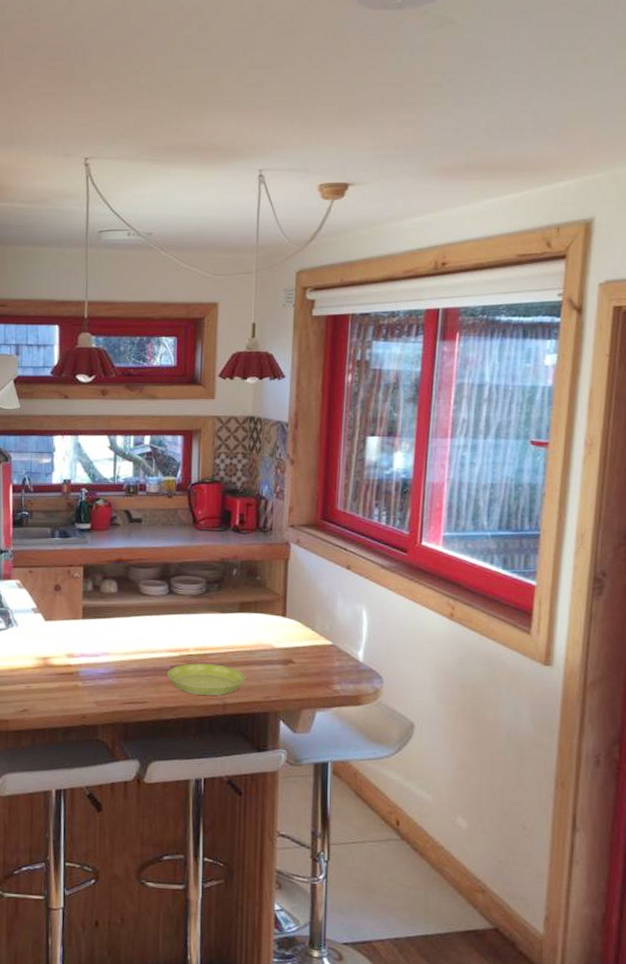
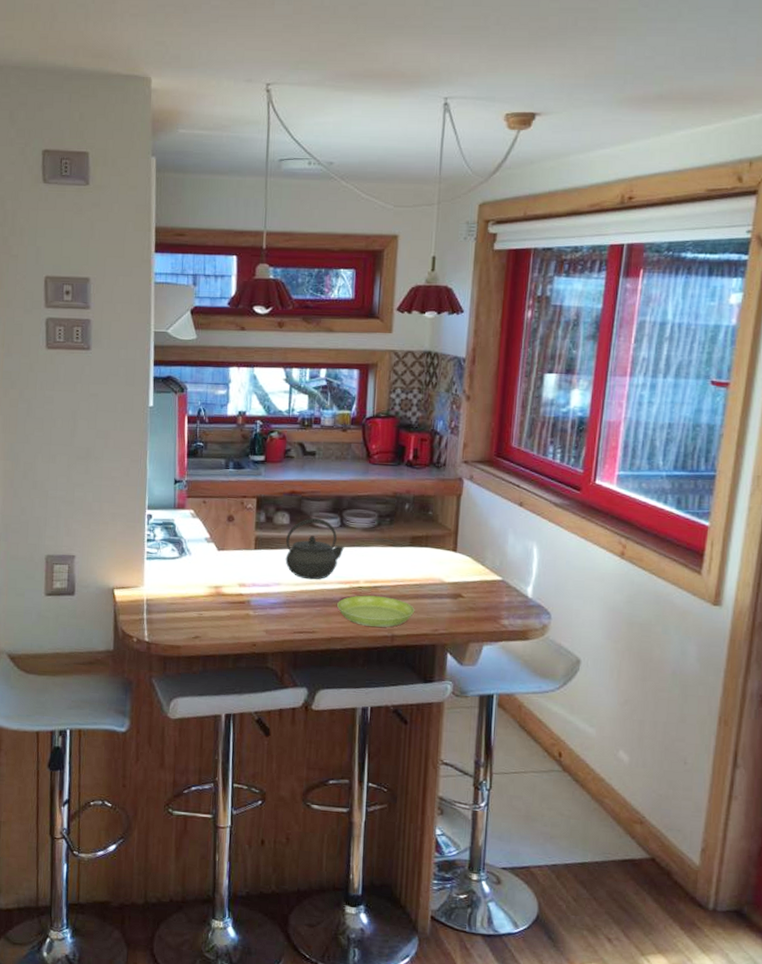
kettle: none [113,586,173,649] -> present [285,518,344,580]

